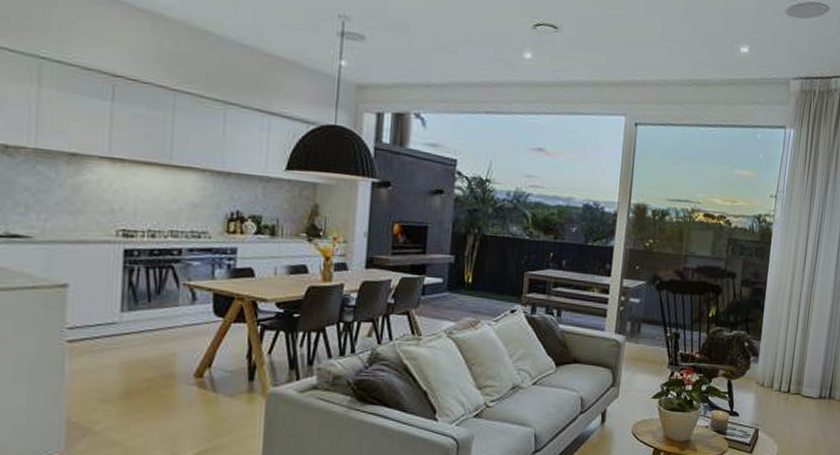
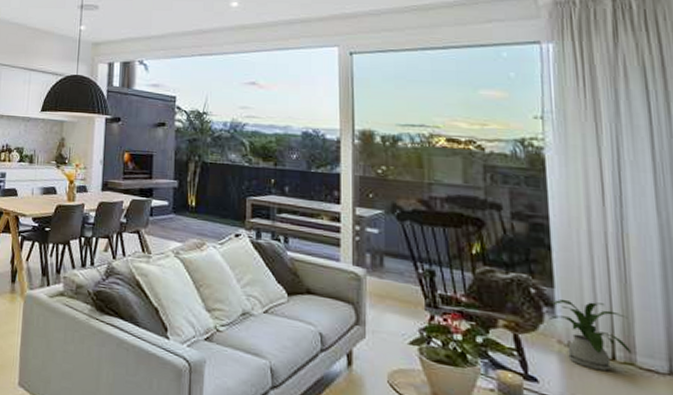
house plant: none [753,349,803,402] -> present [548,298,633,372]

